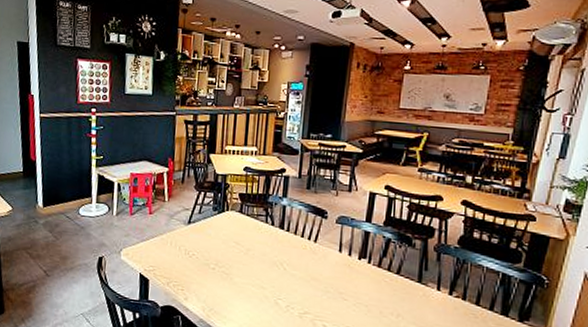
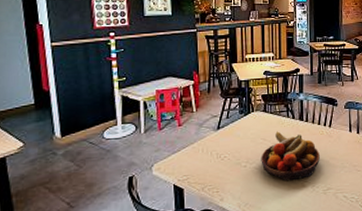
fruit bowl: none [231,236,300,296] -> present [261,131,320,181]

